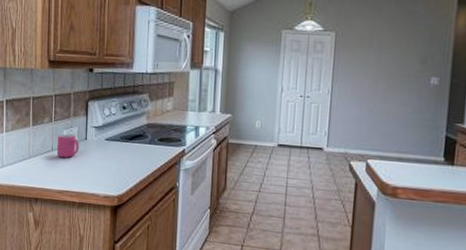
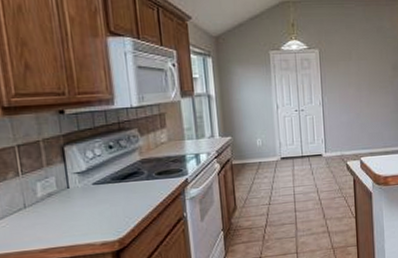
mug: present [56,134,79,158] -> none [29,185,61,214]

